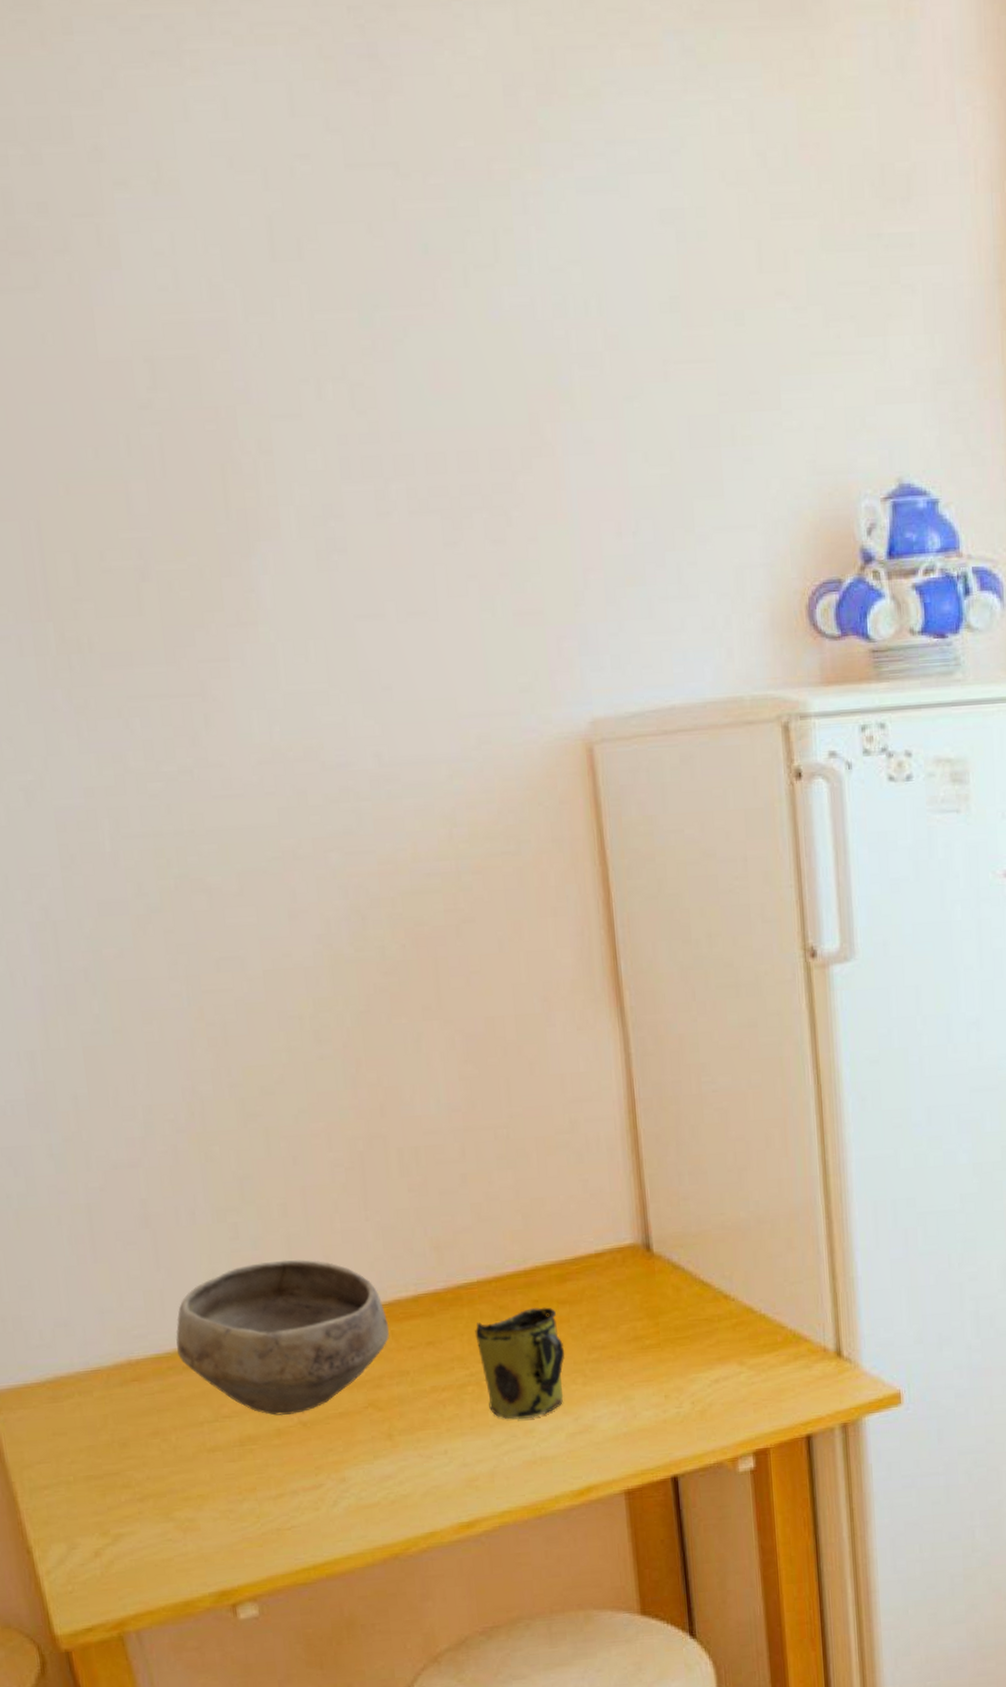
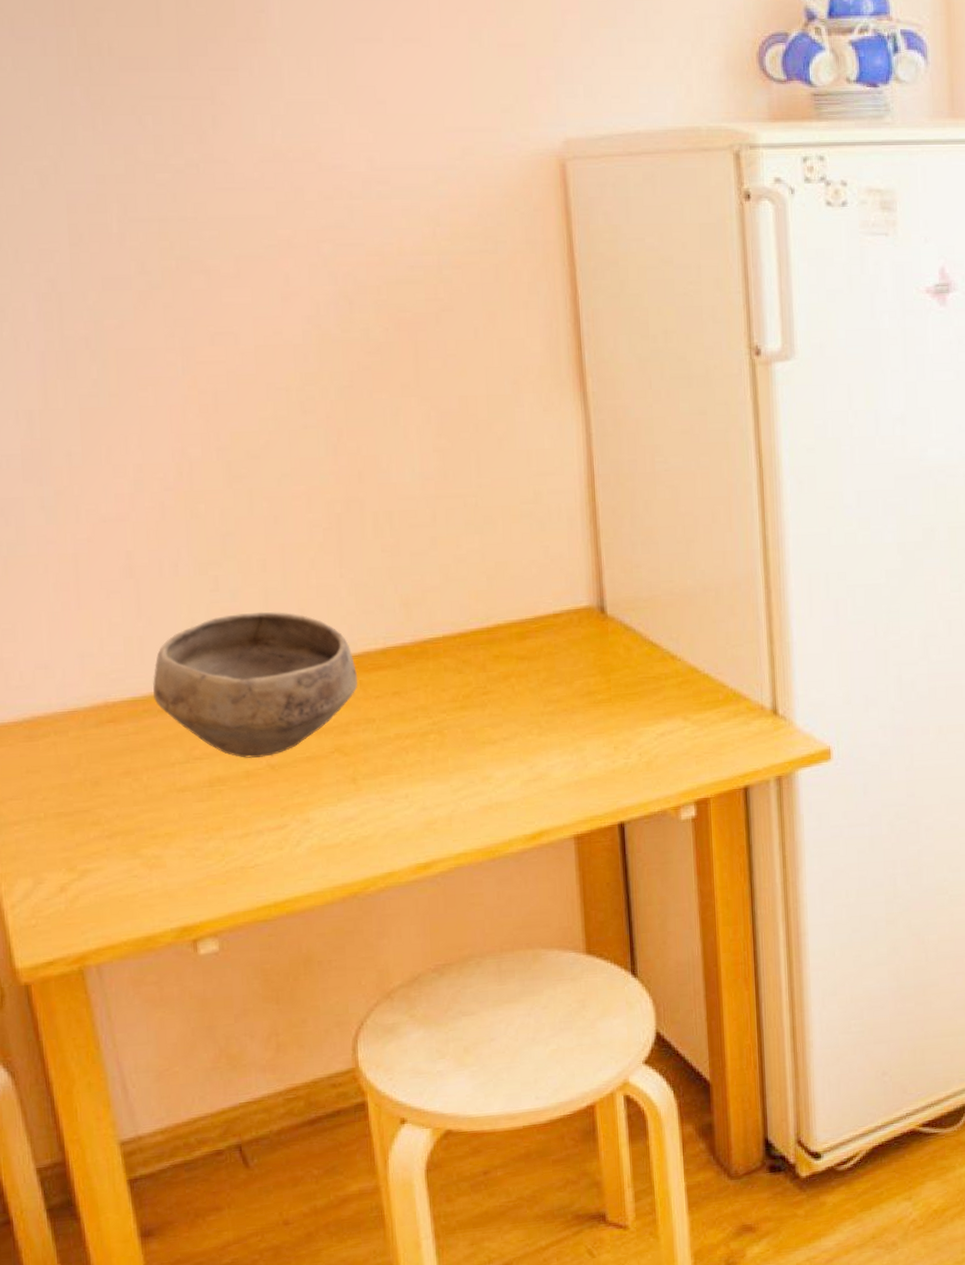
mug: present [475,1307,565,1420] -> none [439,662,523,767]

